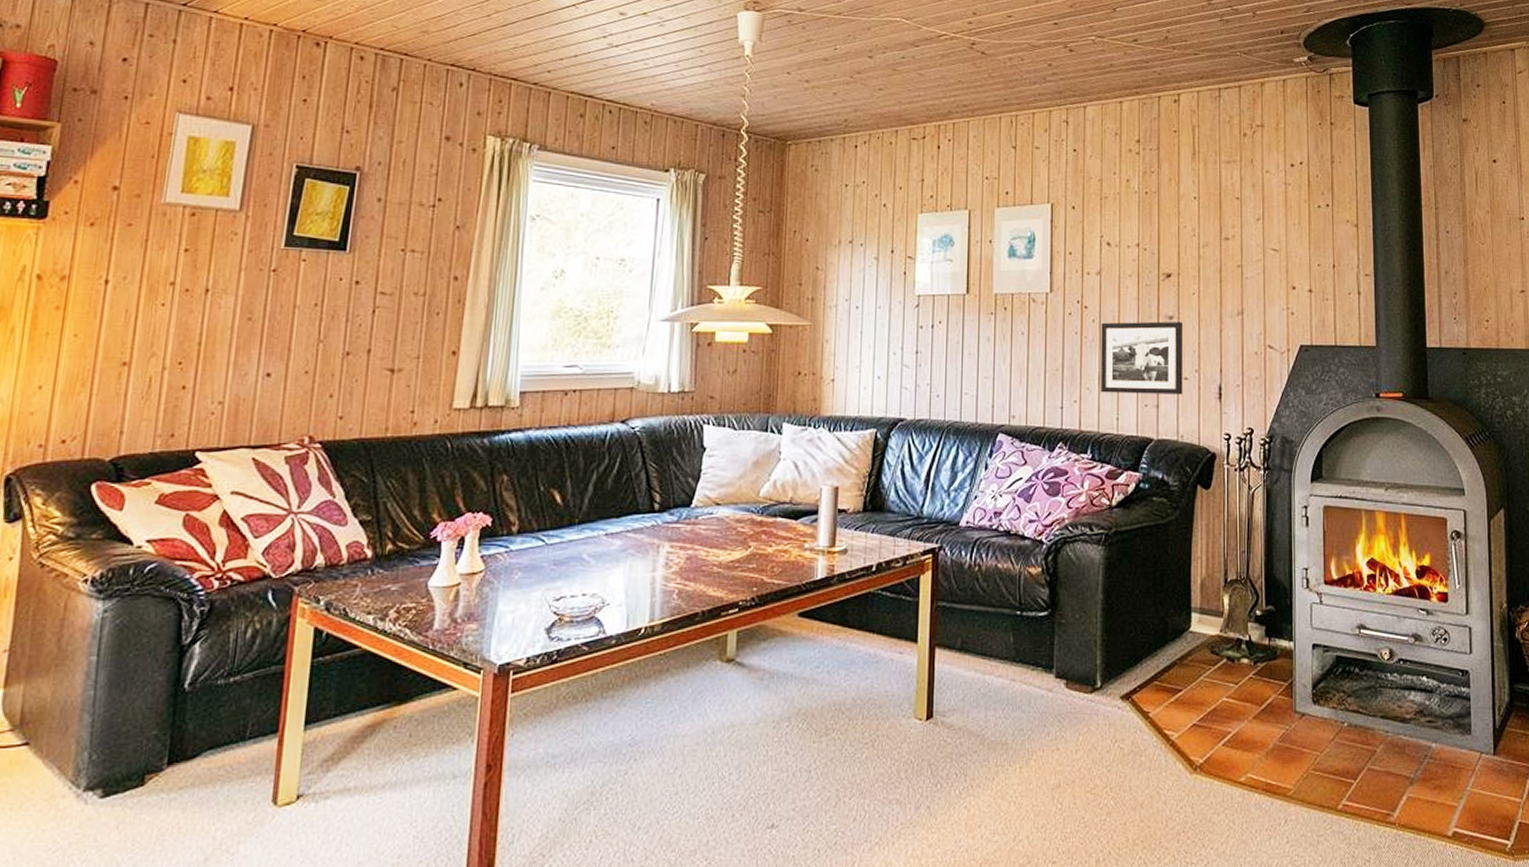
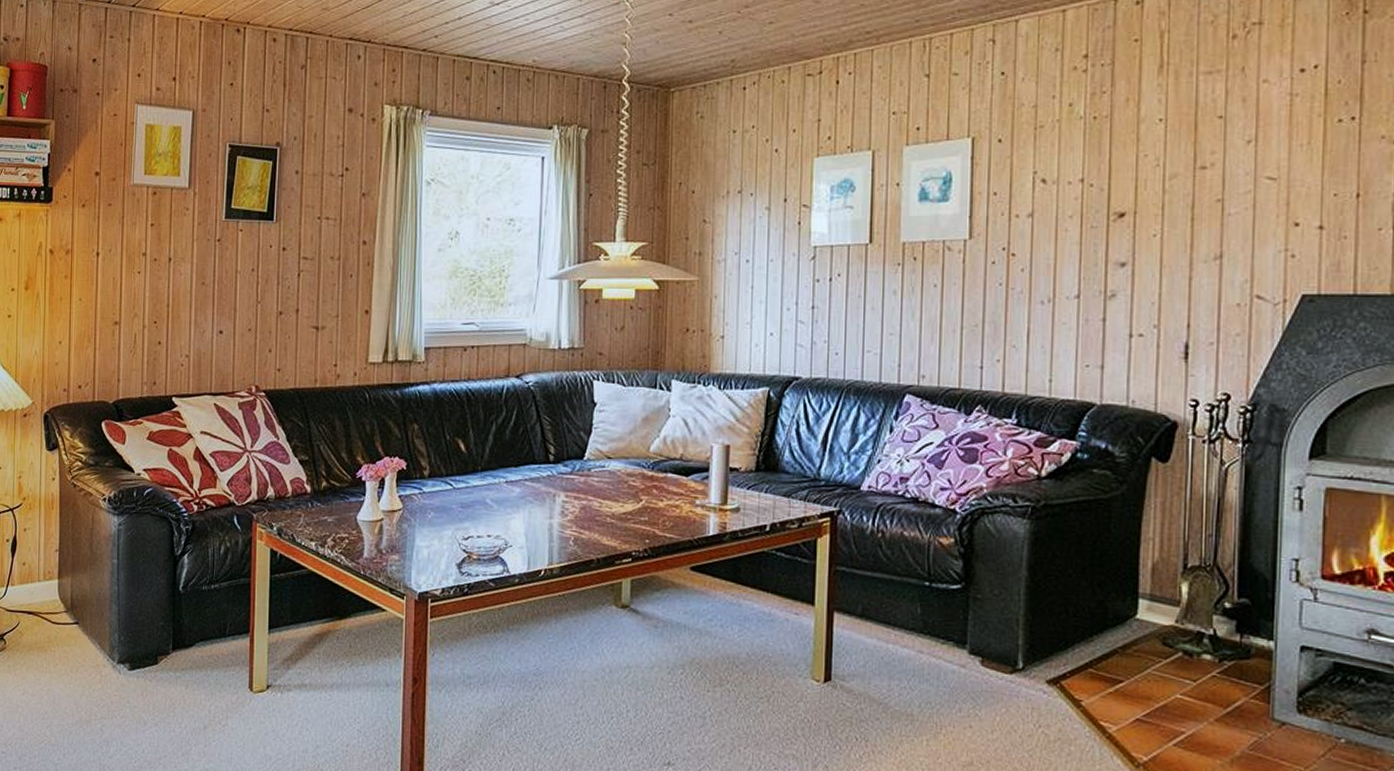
picture frame: present [1101,321,1183,395] -> none [1030,269,1138,354]

